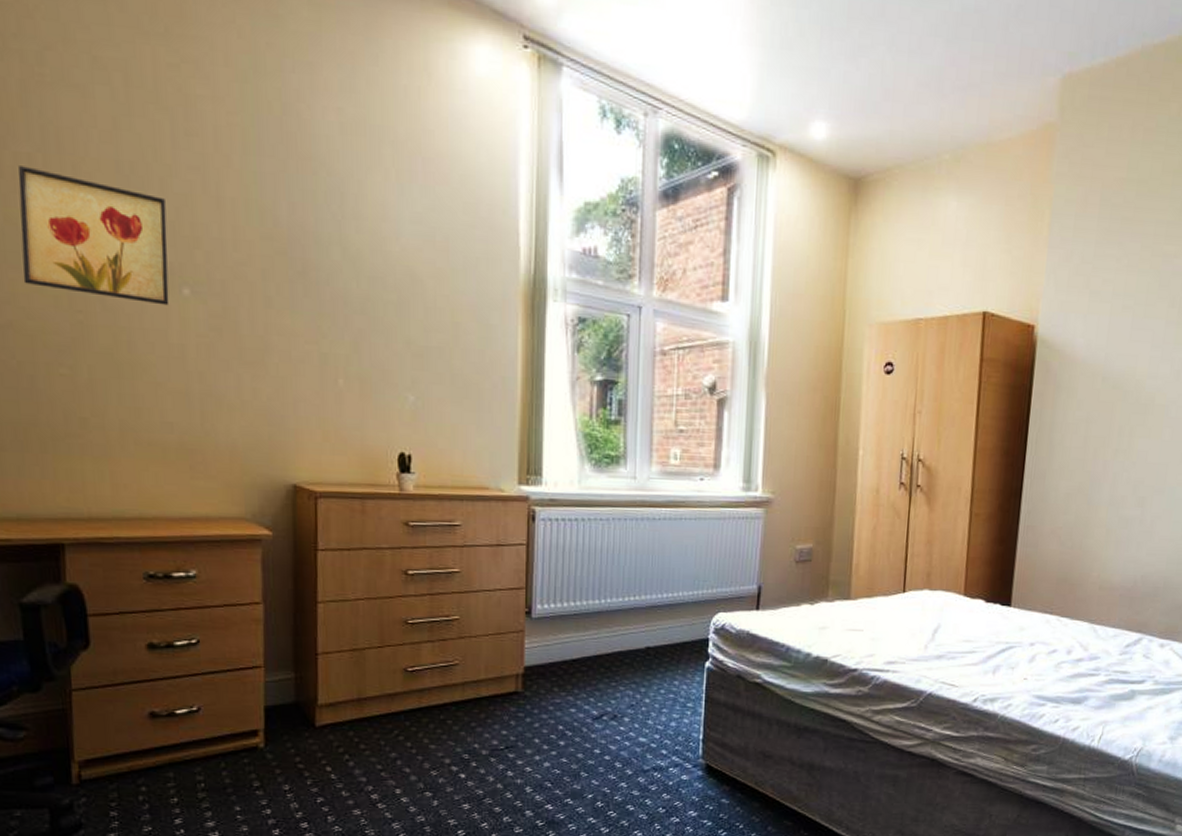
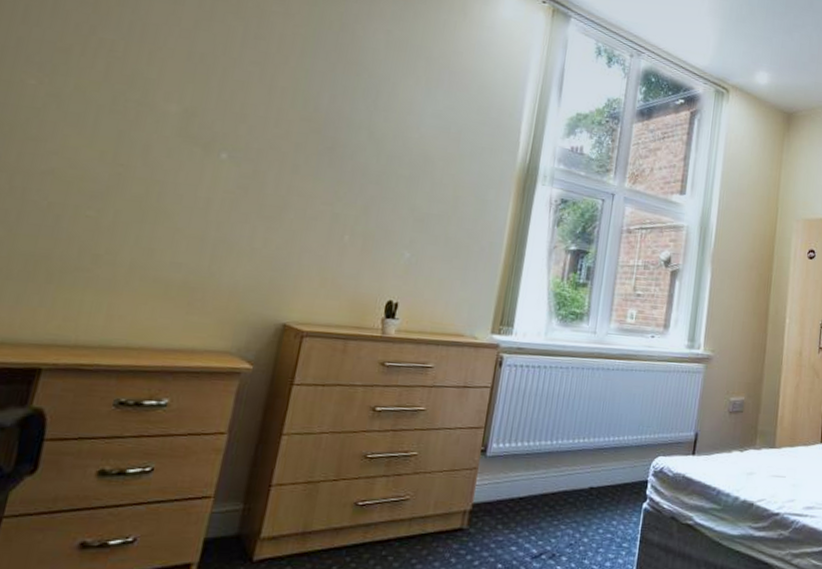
wall art: present [18,166,170,306] -> none [76,48,224,166]

